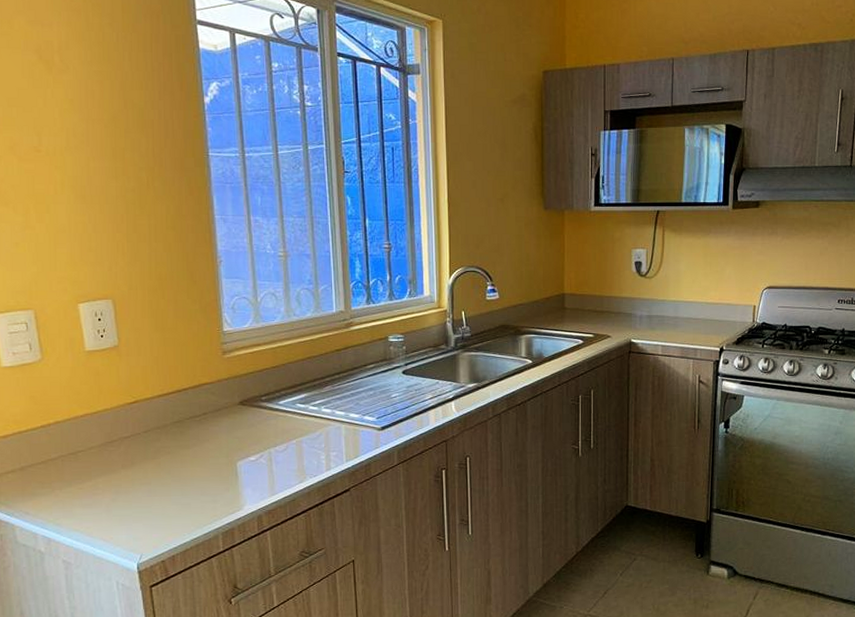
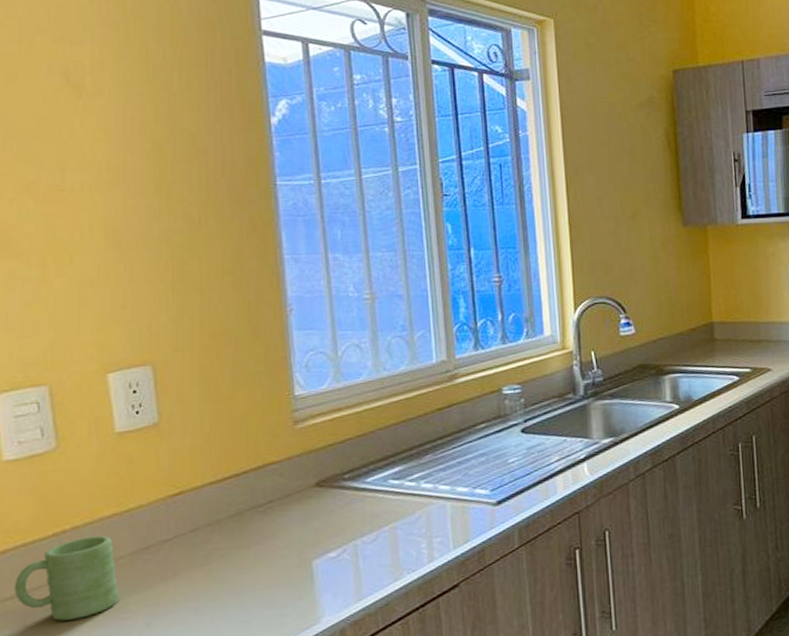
mug: none [13,429,92,492] -> present [13,535,120,621]

